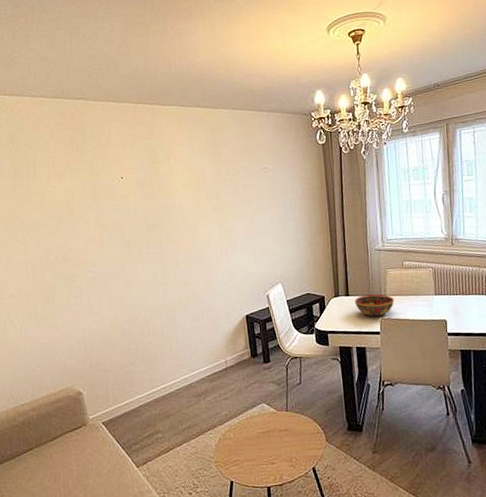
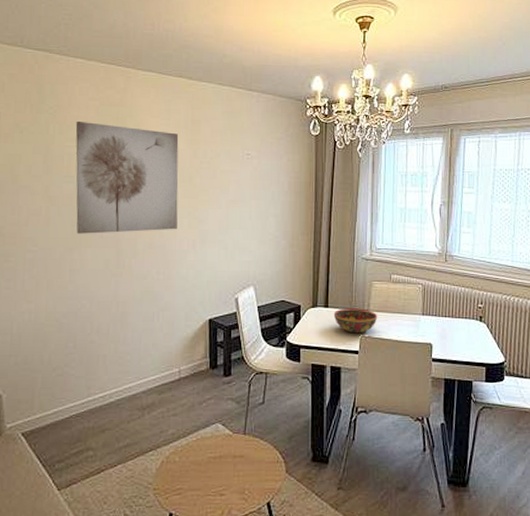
wall art: none [115,156,210,253] -> present [75,122,179,234]

